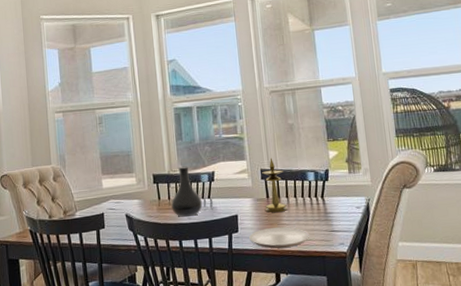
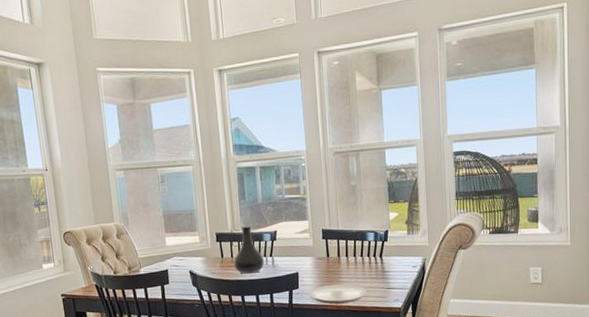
candlestick: present [262,158,287,213] -> none [323,218,346,271]

